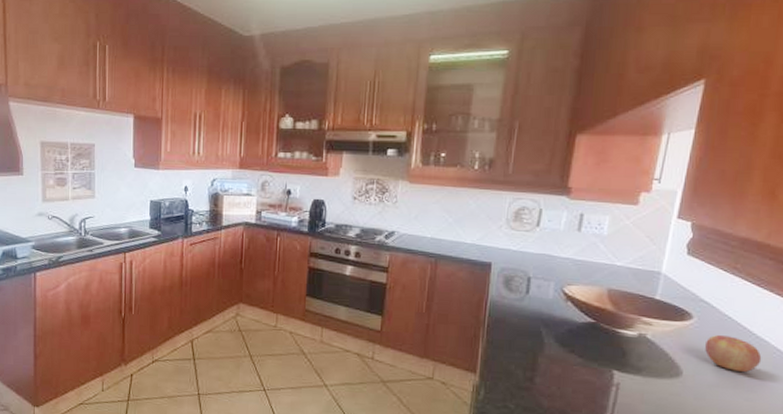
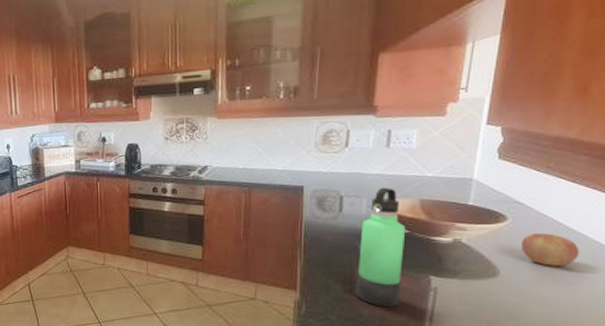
thermos bottle: none [537,272,592,401] -> present [356,187,406,308]

